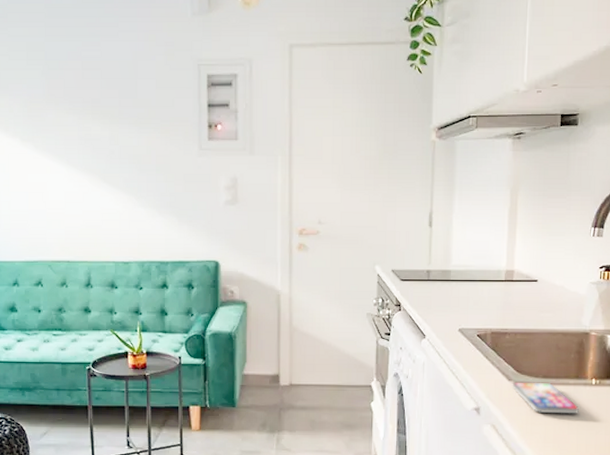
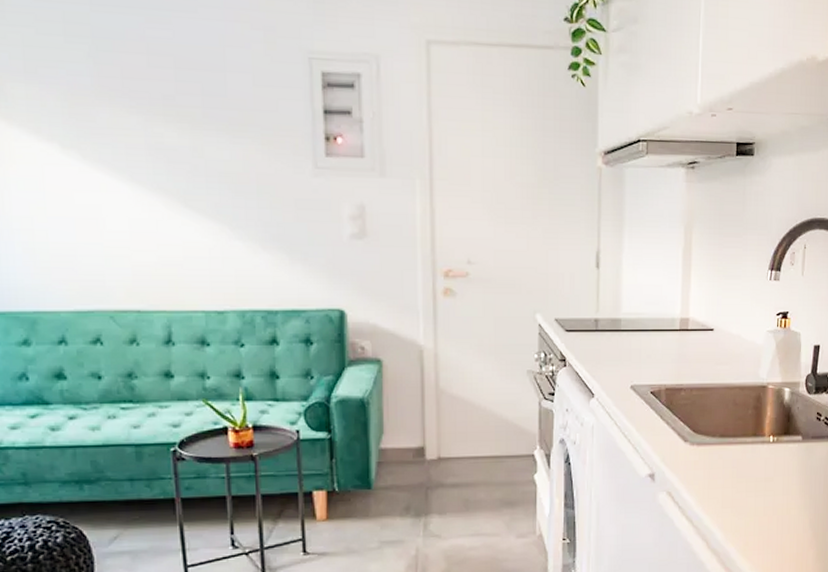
smartphone: present [512,382,579,413] -> none [688,441,757,476]

